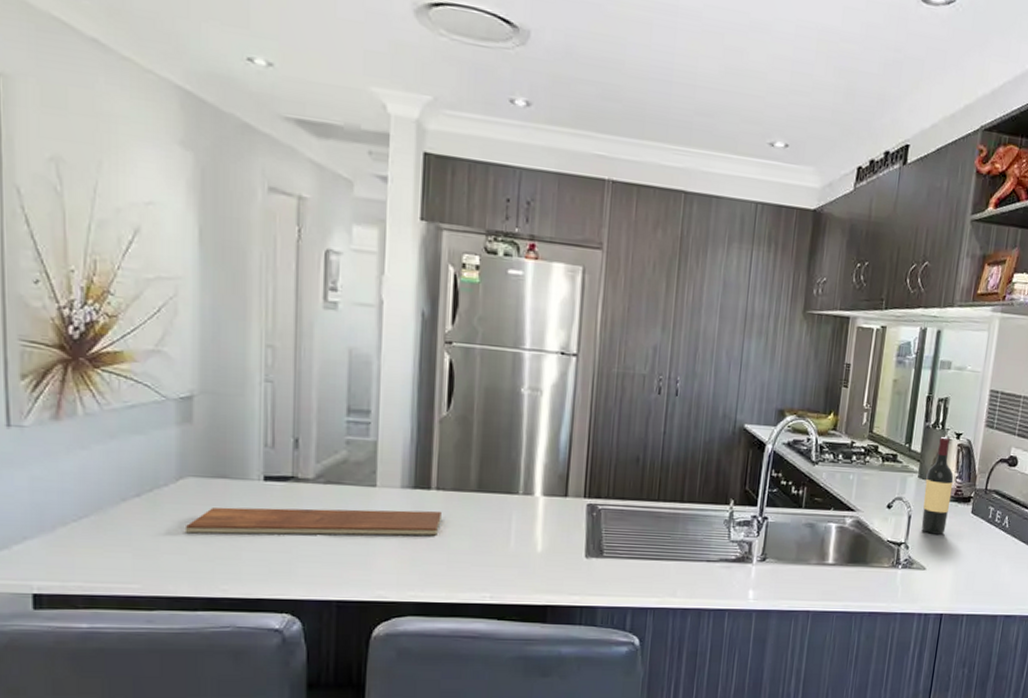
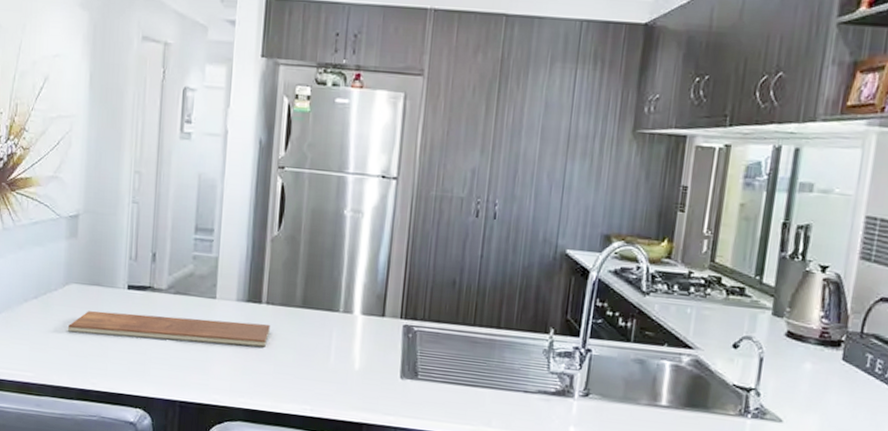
wine bottle: present [921,437,954,535] -> none [776,269,819,383]

